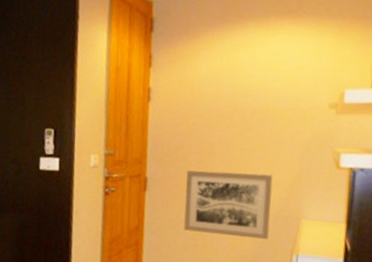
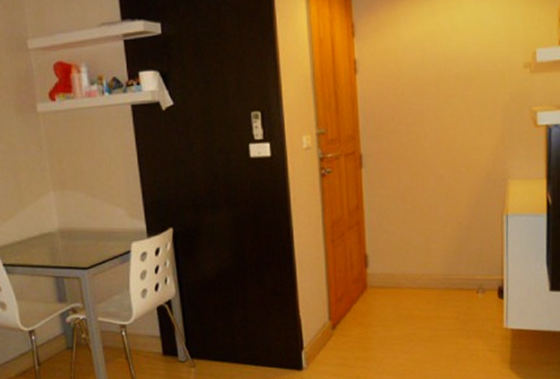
wall art: present [183,170,273,240] -> none [399,139,481,204]

